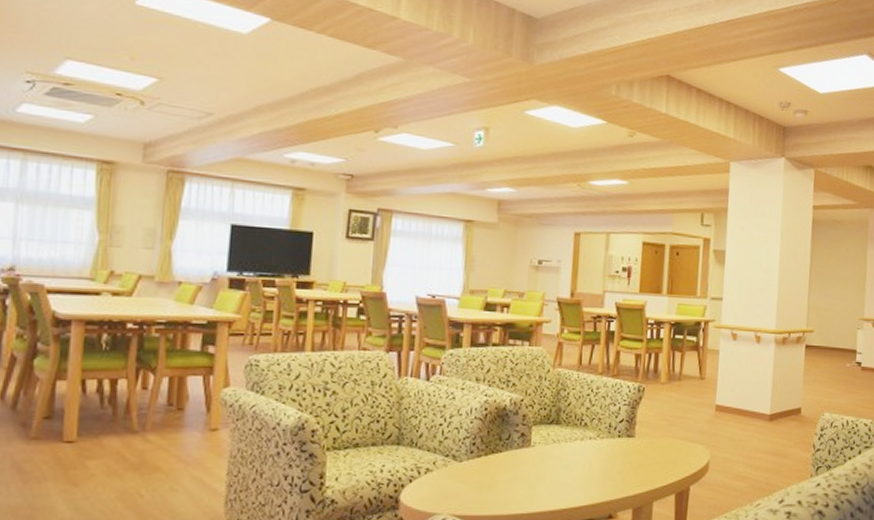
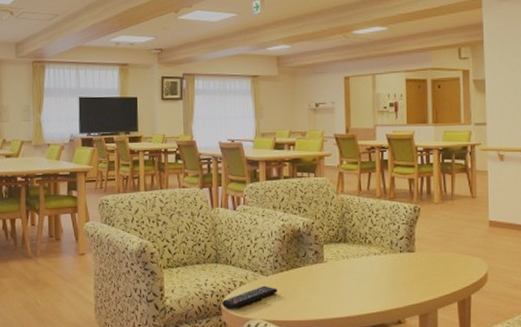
remote control: none [399,473,472,502] -> present [221,285,278,309]

